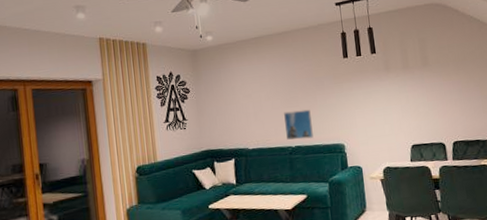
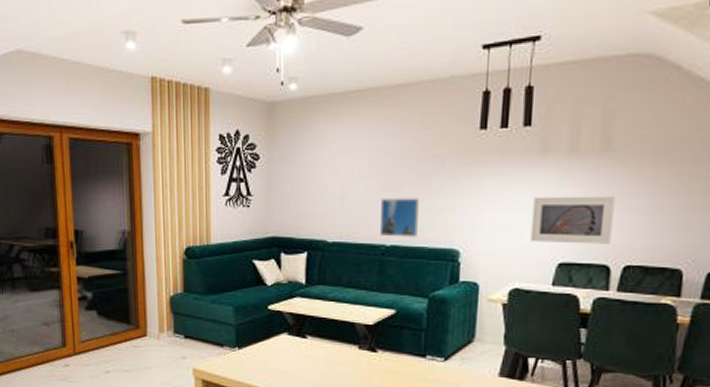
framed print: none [386,95,442,132] -> present [530,196,616,244]

